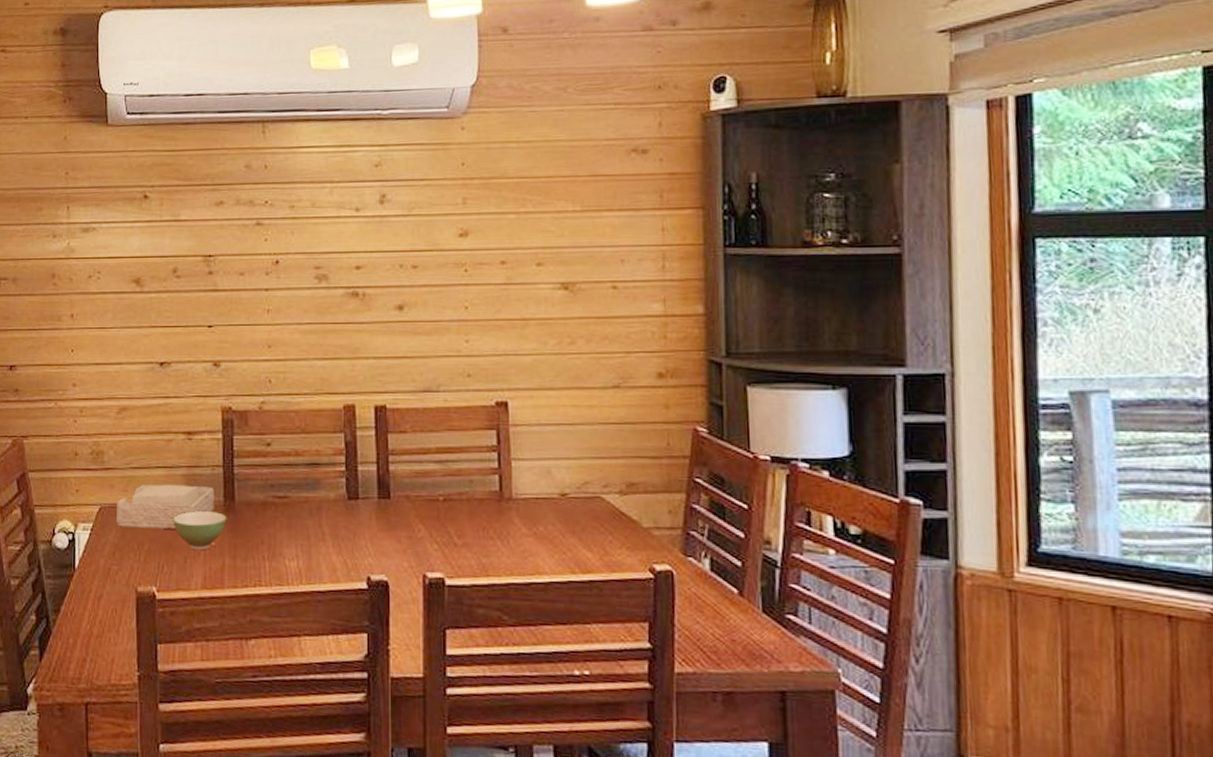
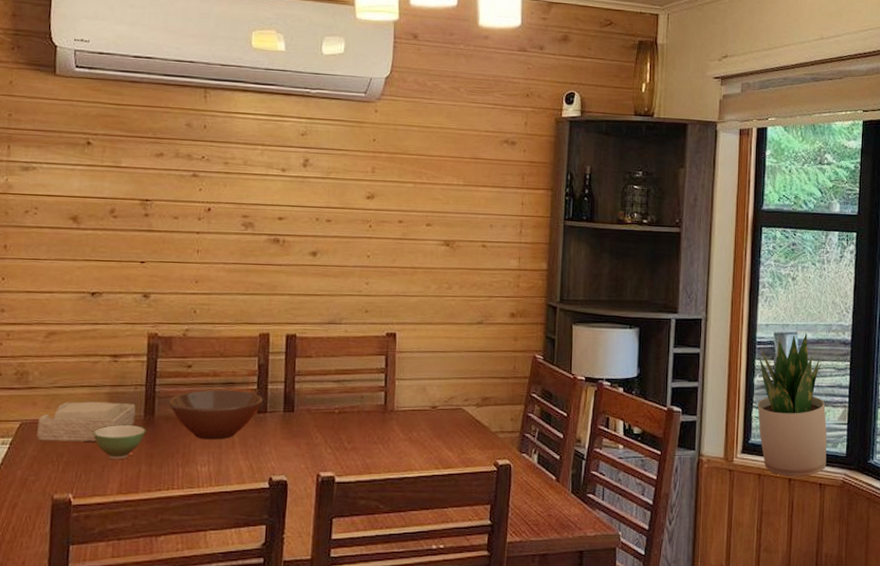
bowl: none [250,472,353,530] -> present [169,390,263,440]
planter: none [1045,390,1178,605] -> present [757,333,827,477]

